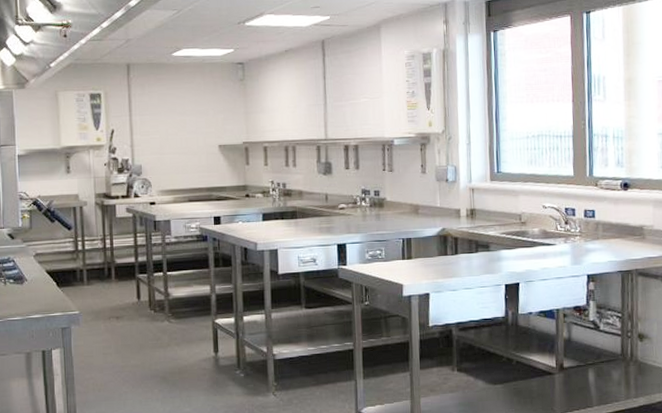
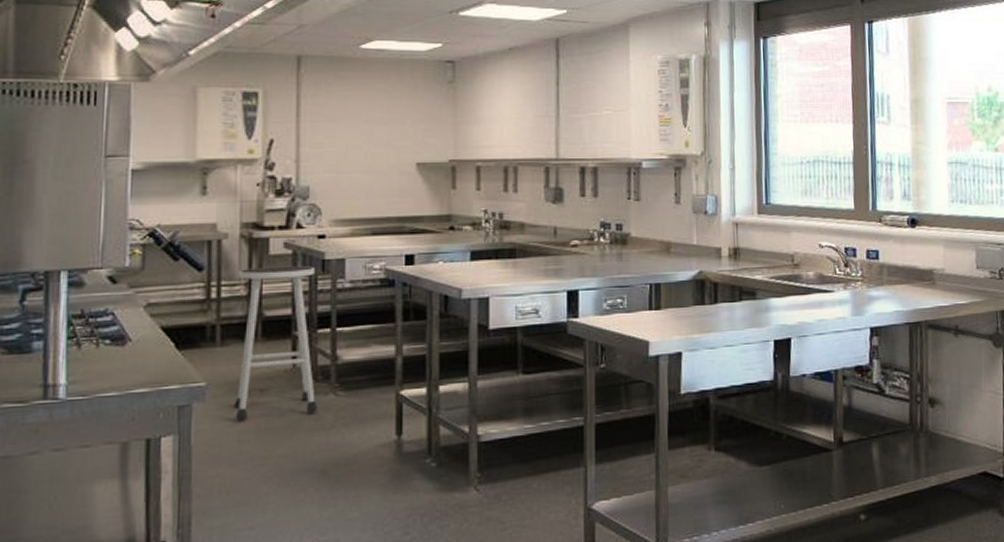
stool: none [95,225,158,338] -> present [234,265,319,420]

